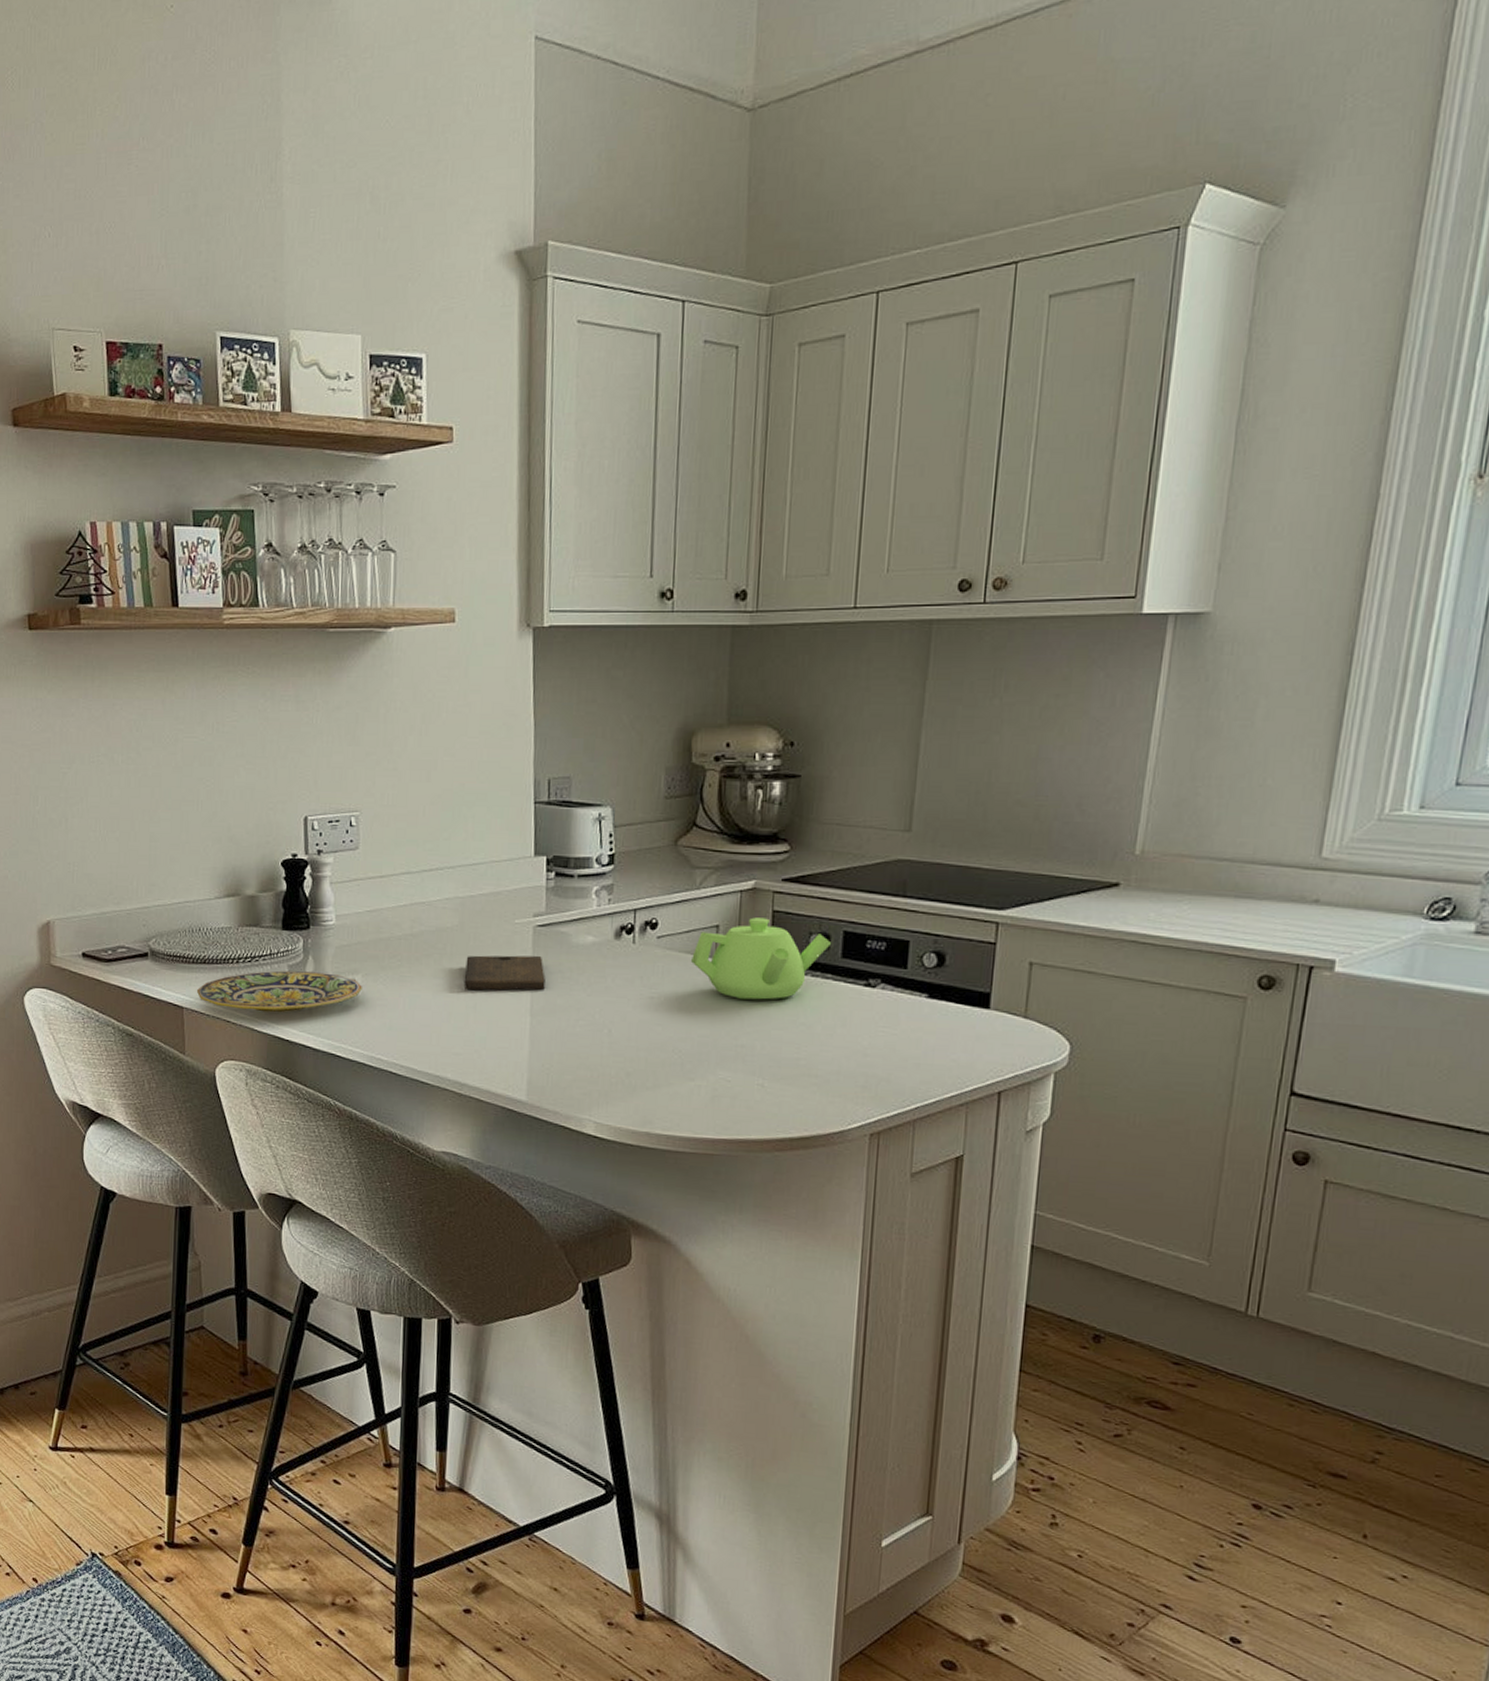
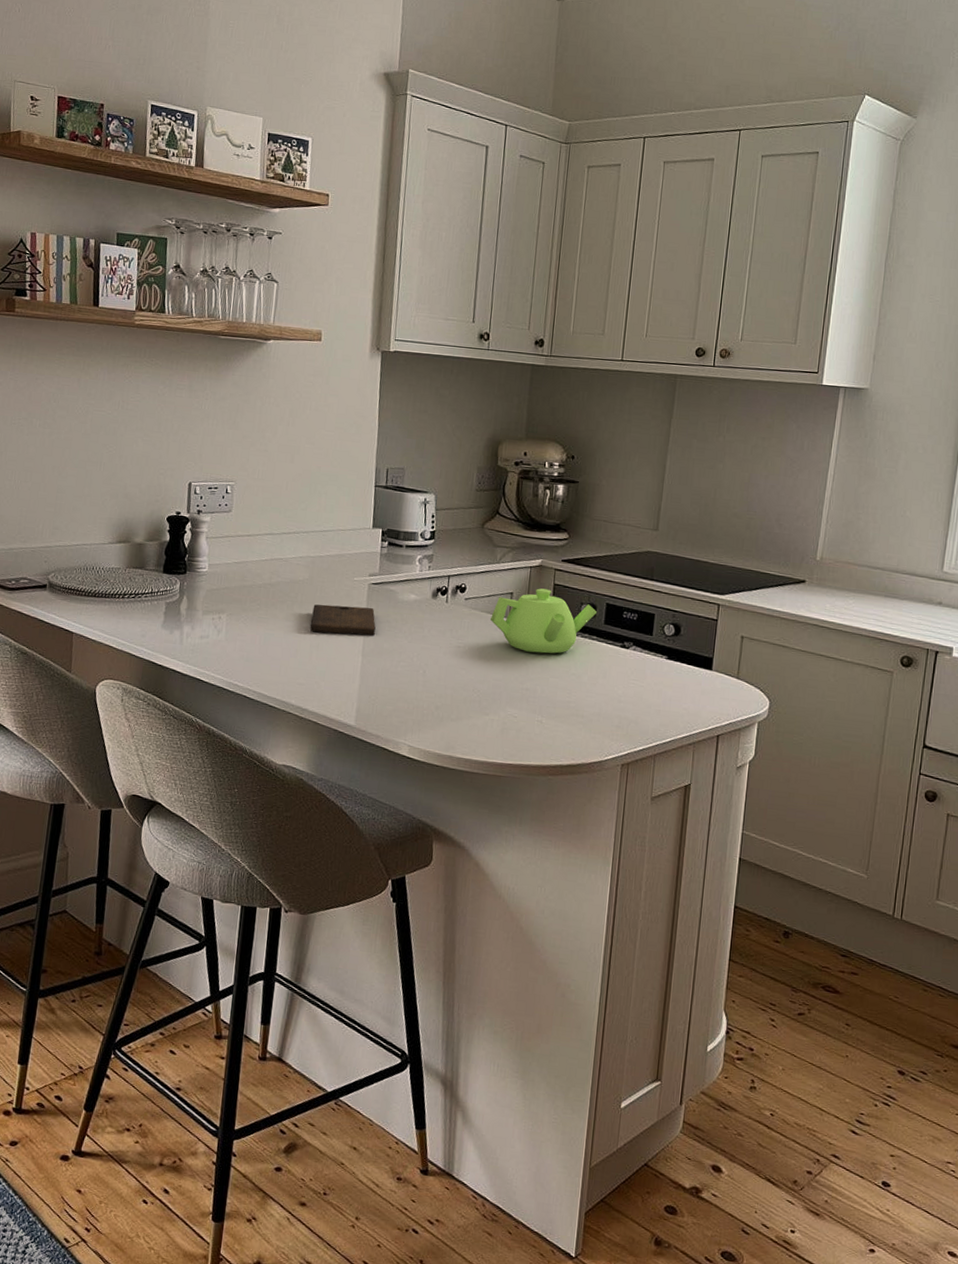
plate: present [197,970,362,1013] -> none [86,606,226,642]

